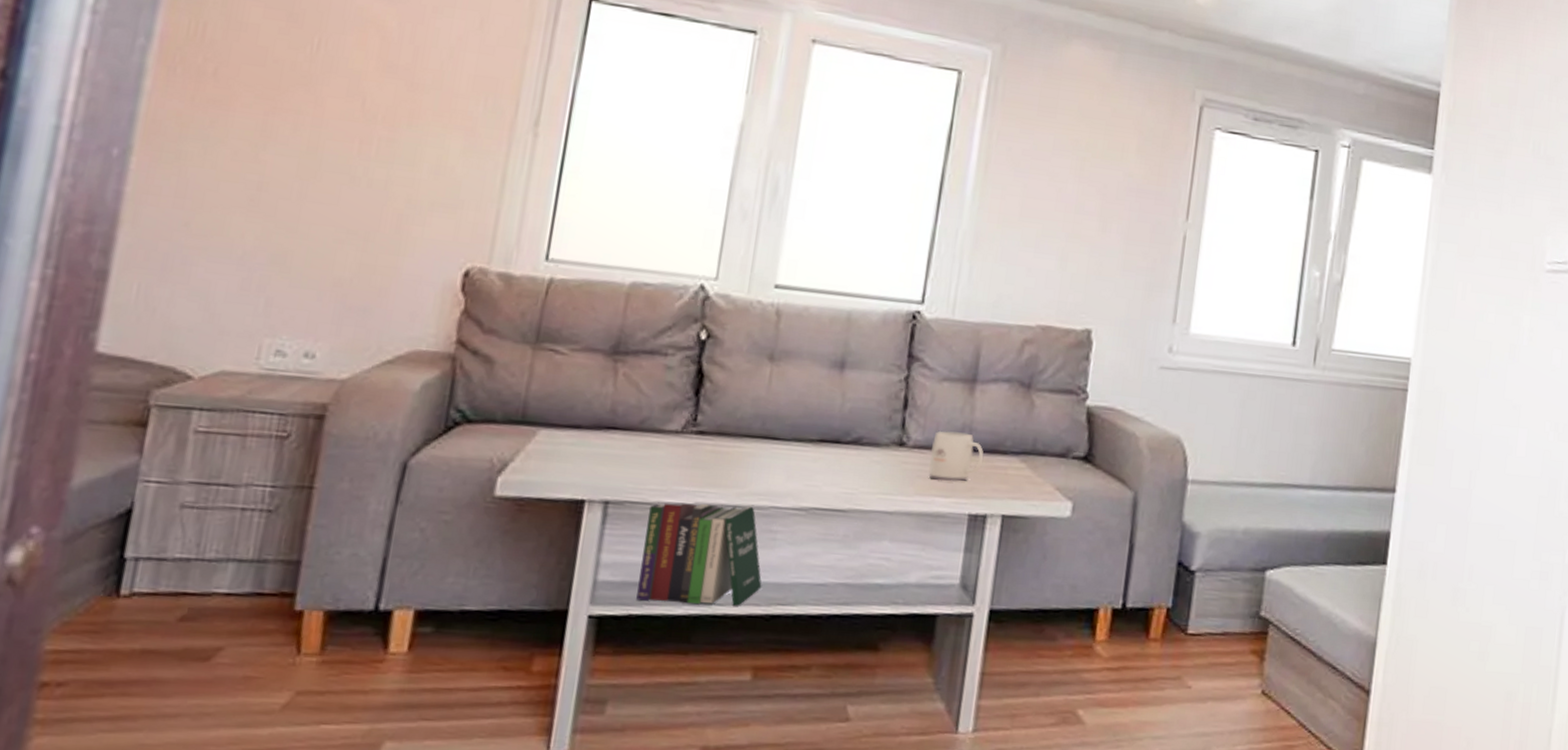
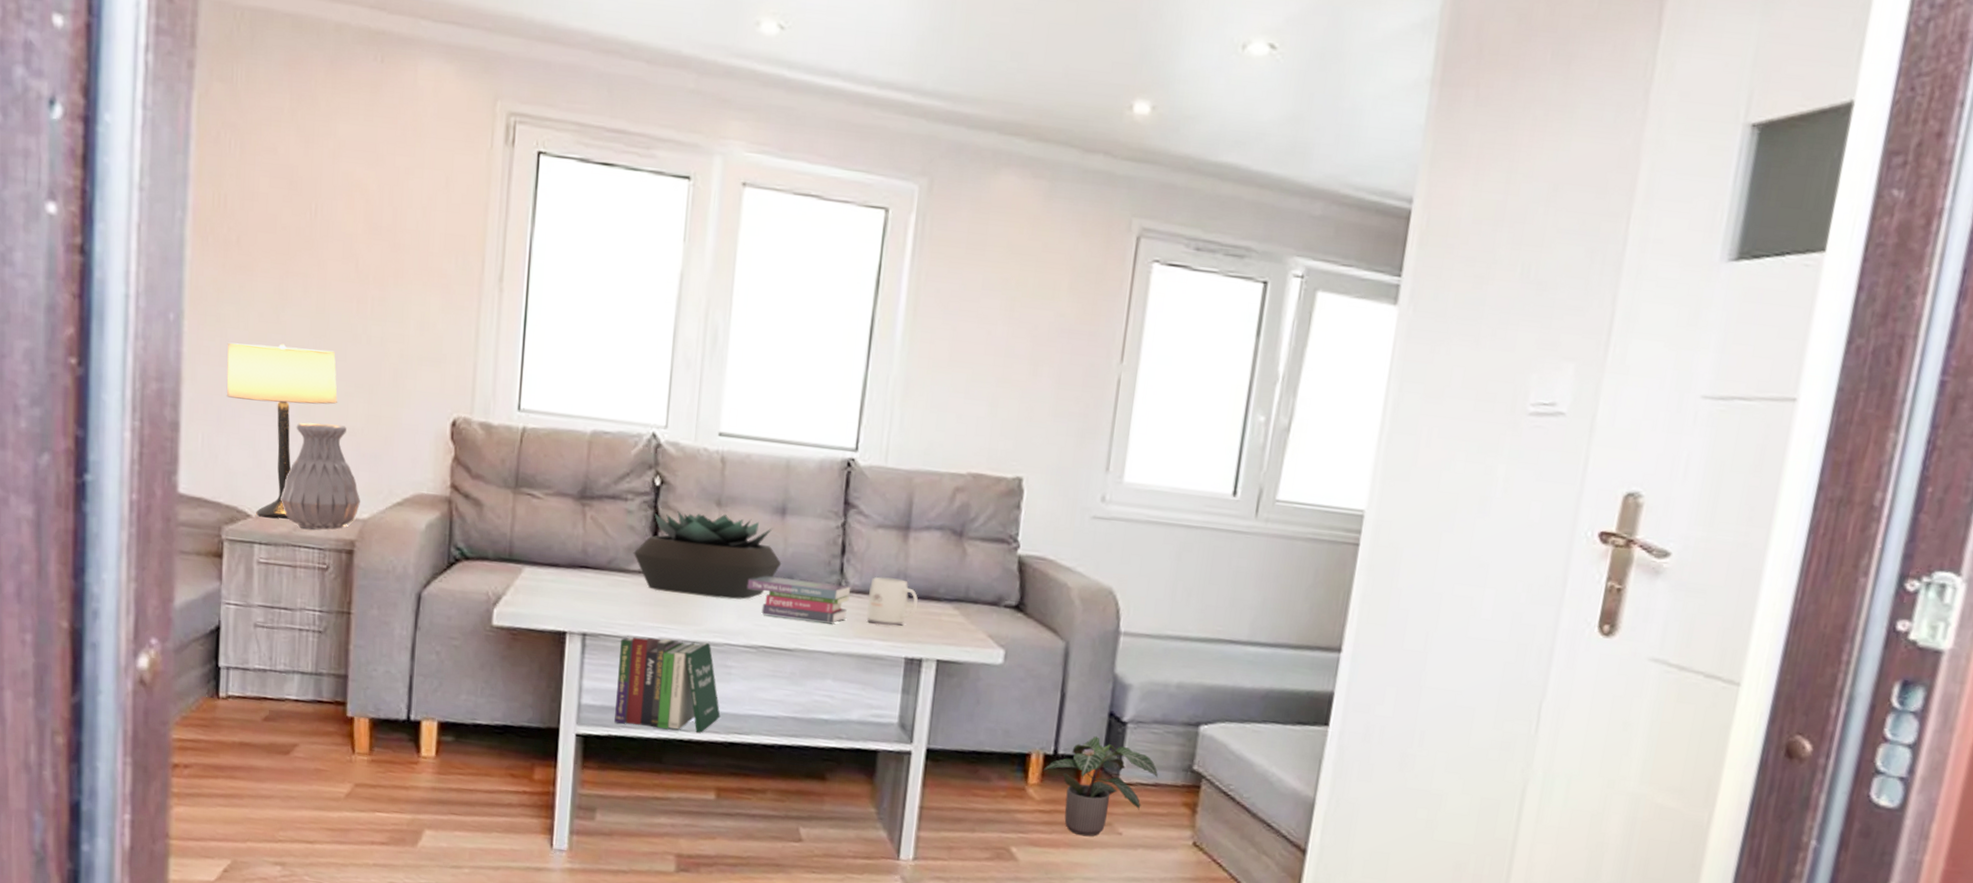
table lamp: none [176,182,326,380] -> present [226,342,338,519]
vase: none [235,271,340,393] -> present [281,422,360,530]
succulent plant: none [670,365,838,459] -> present [633,510,782,600]
books: none [798,433,912,482] -> present [747,576,850,624]
potted plant: none [1110,586,1226,693] -> present [1042,735,1158,837]

